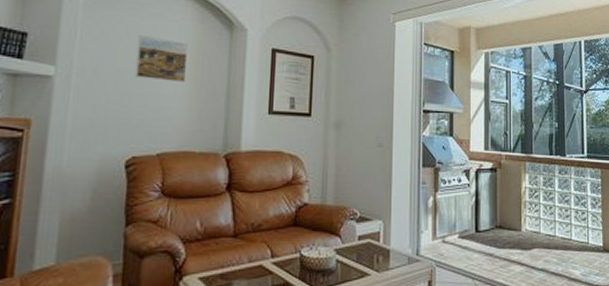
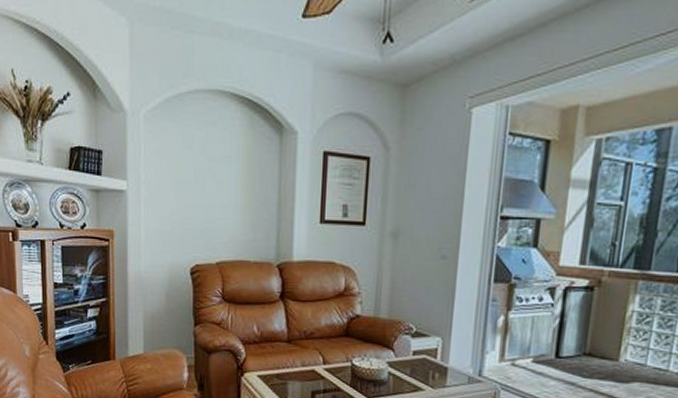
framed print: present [136,34,189,83] -> none [193,144,240,193]

